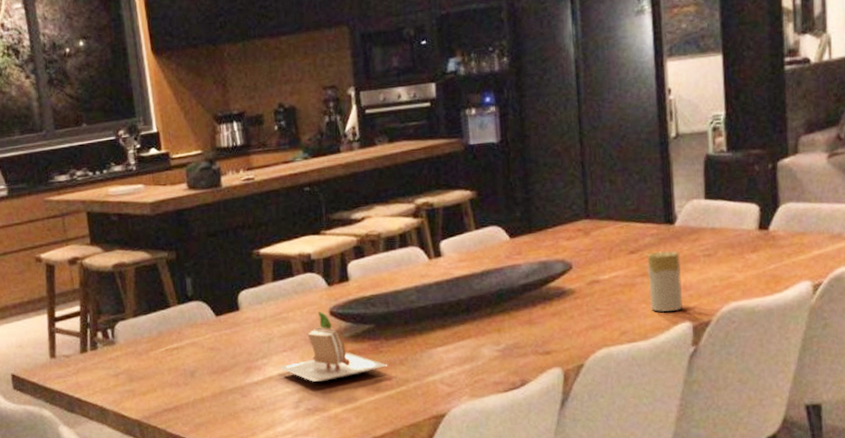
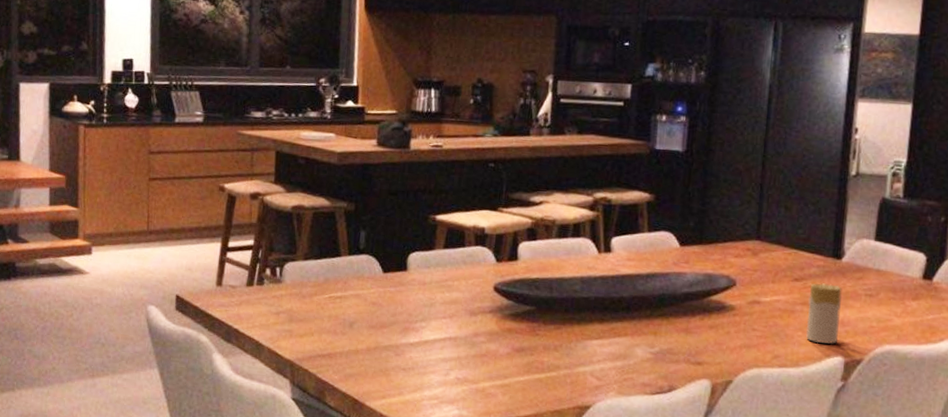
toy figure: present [278,310,387,382] -> none [435,284,541,355]

